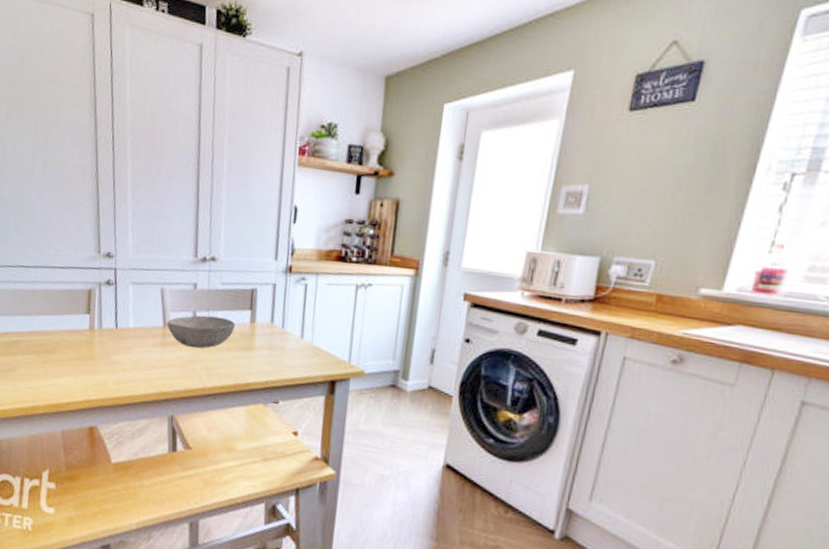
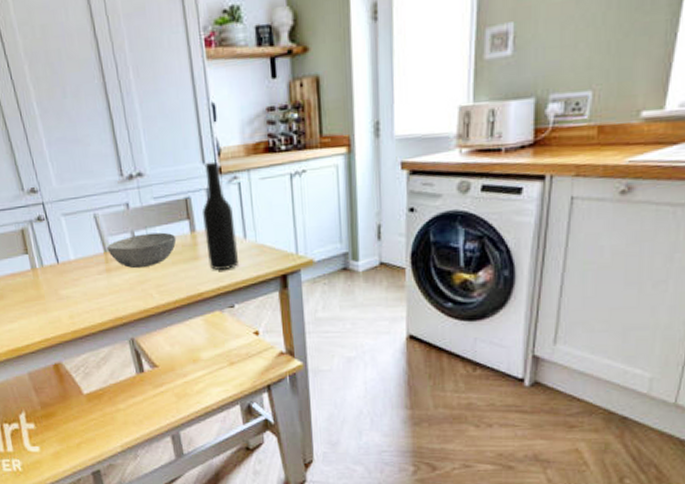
bottle: none [262,259,295,365] -> present [202,161,238,270]

